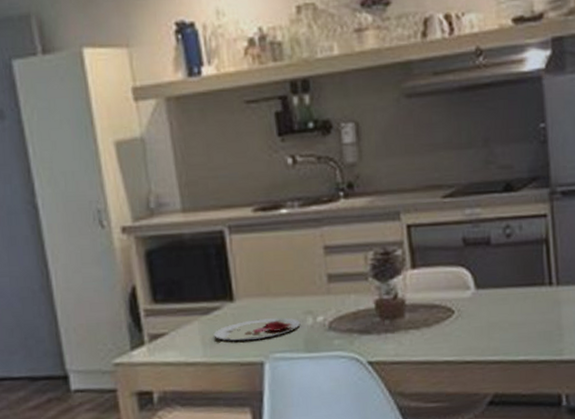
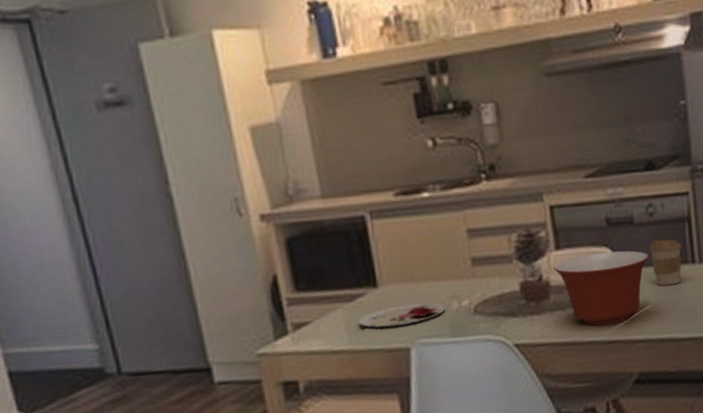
mixing bowl: none [409,271,506,346] -> present [553,250,649,326]
coffee cup: none [506,261,540,308] -> present [649,239,682,286]

